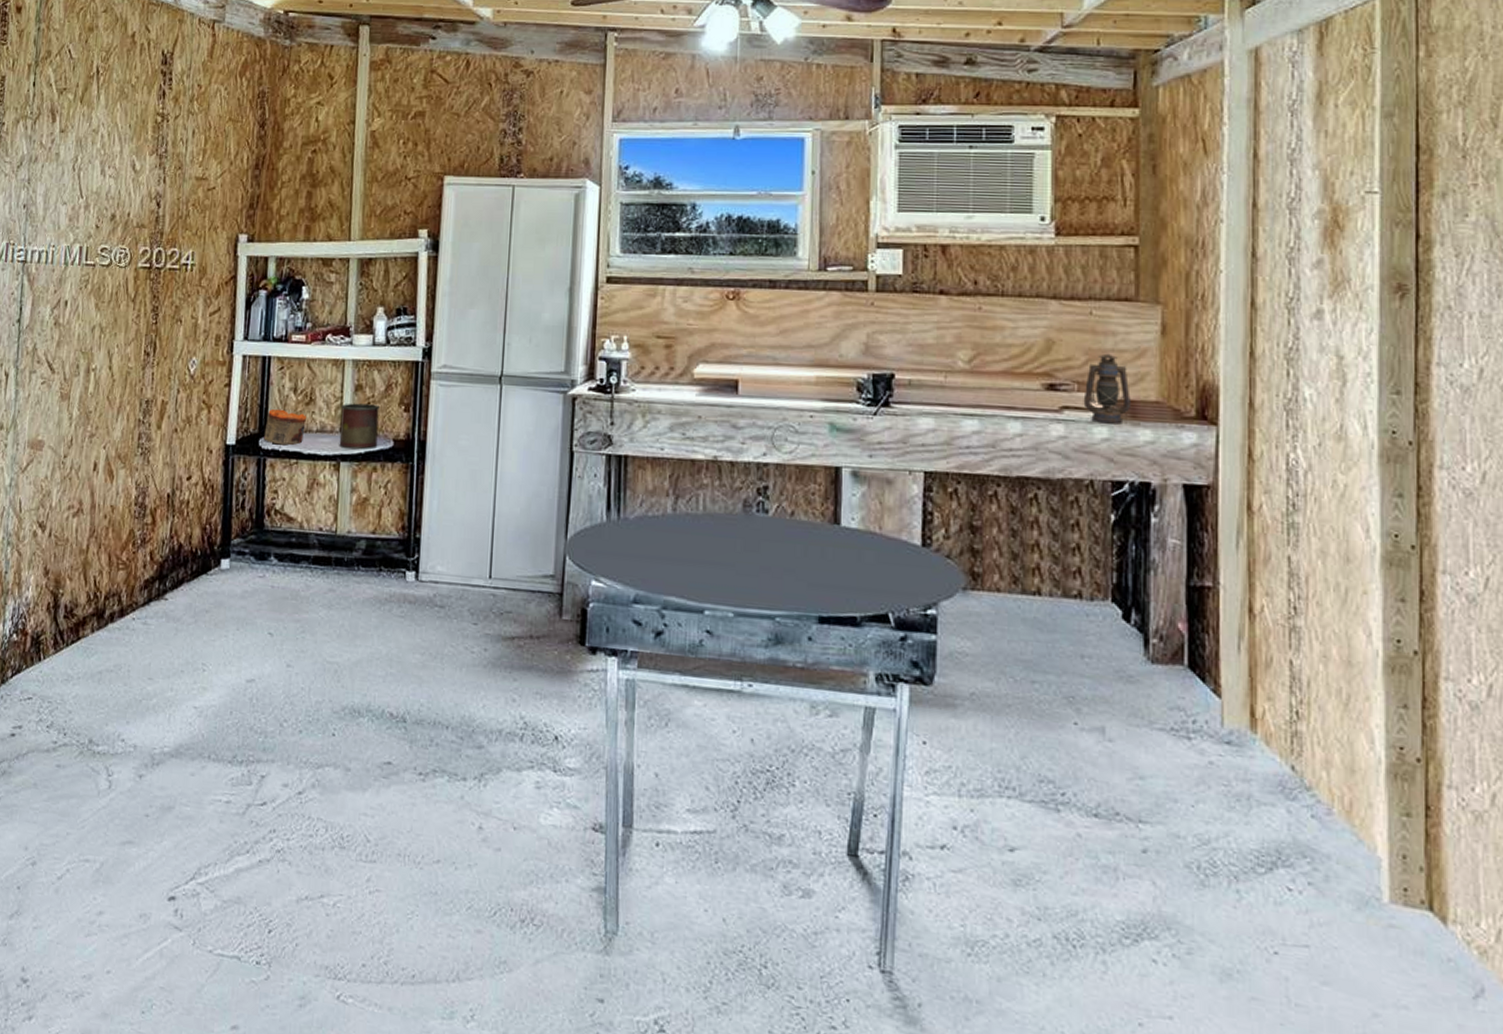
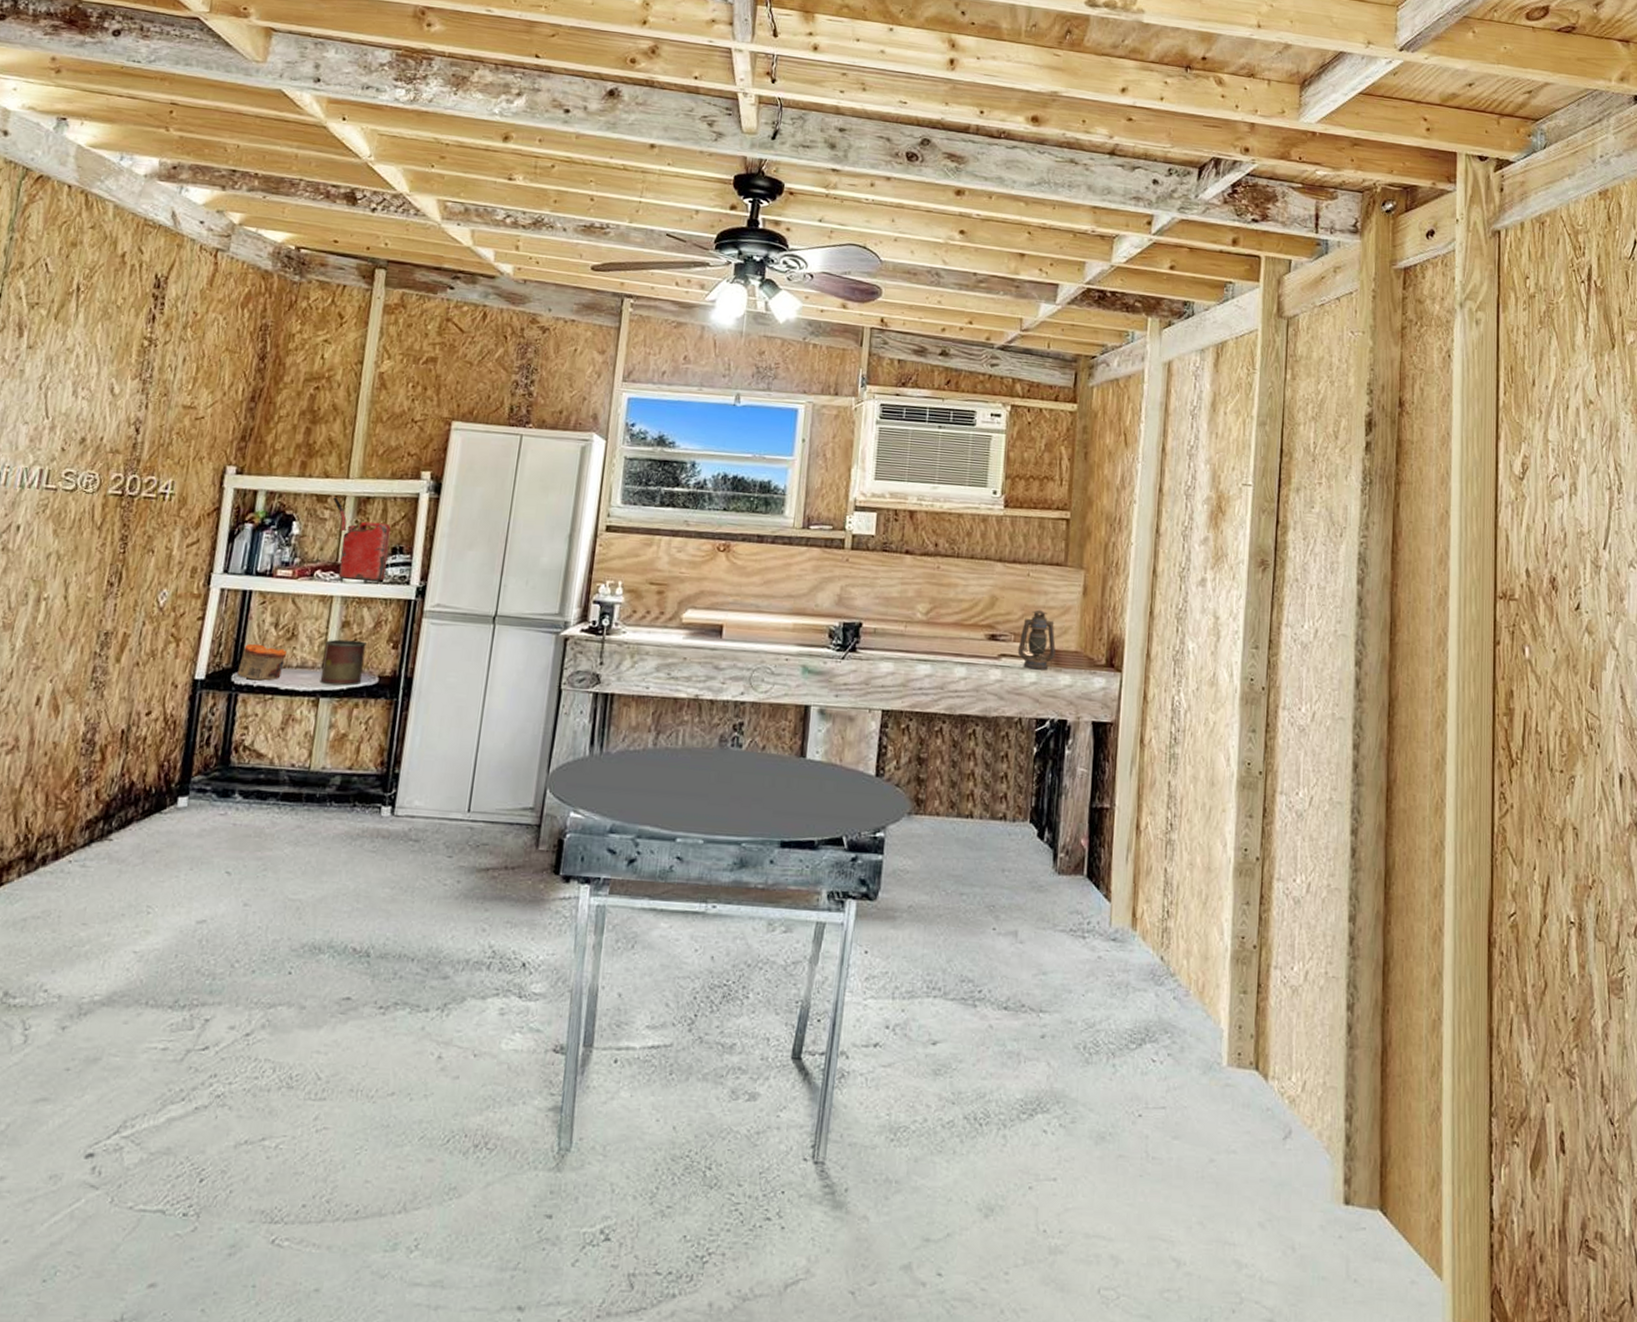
jerry can: none [338,260,394,344] -> present [333,497,391,582]

